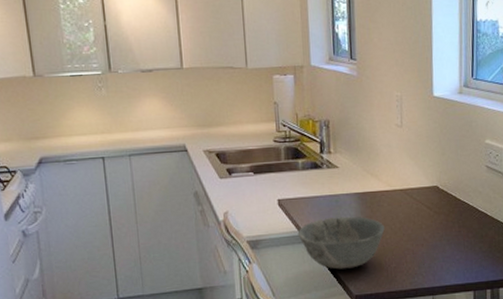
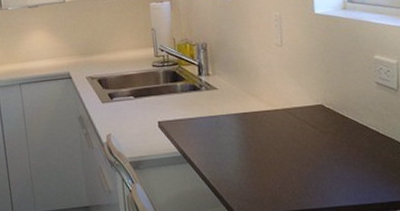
bowl: present [297,216,385,270] -> none [178,137,268,190]

